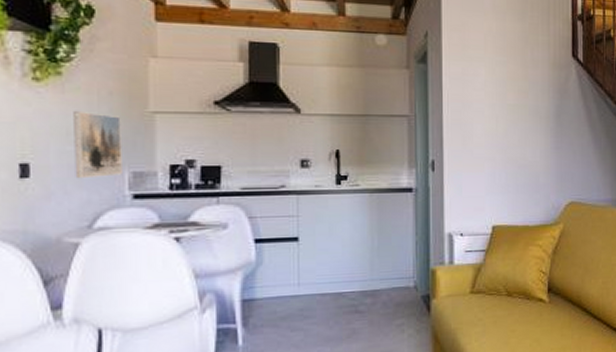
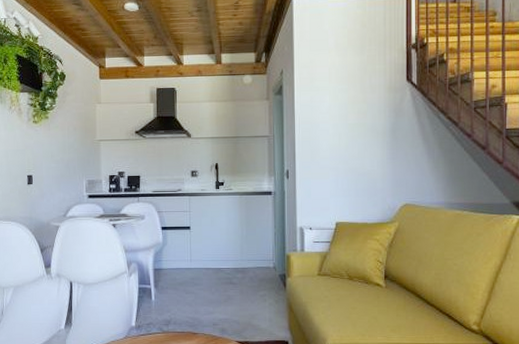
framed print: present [73,110,122,179] -> none [55,141,82,185]

